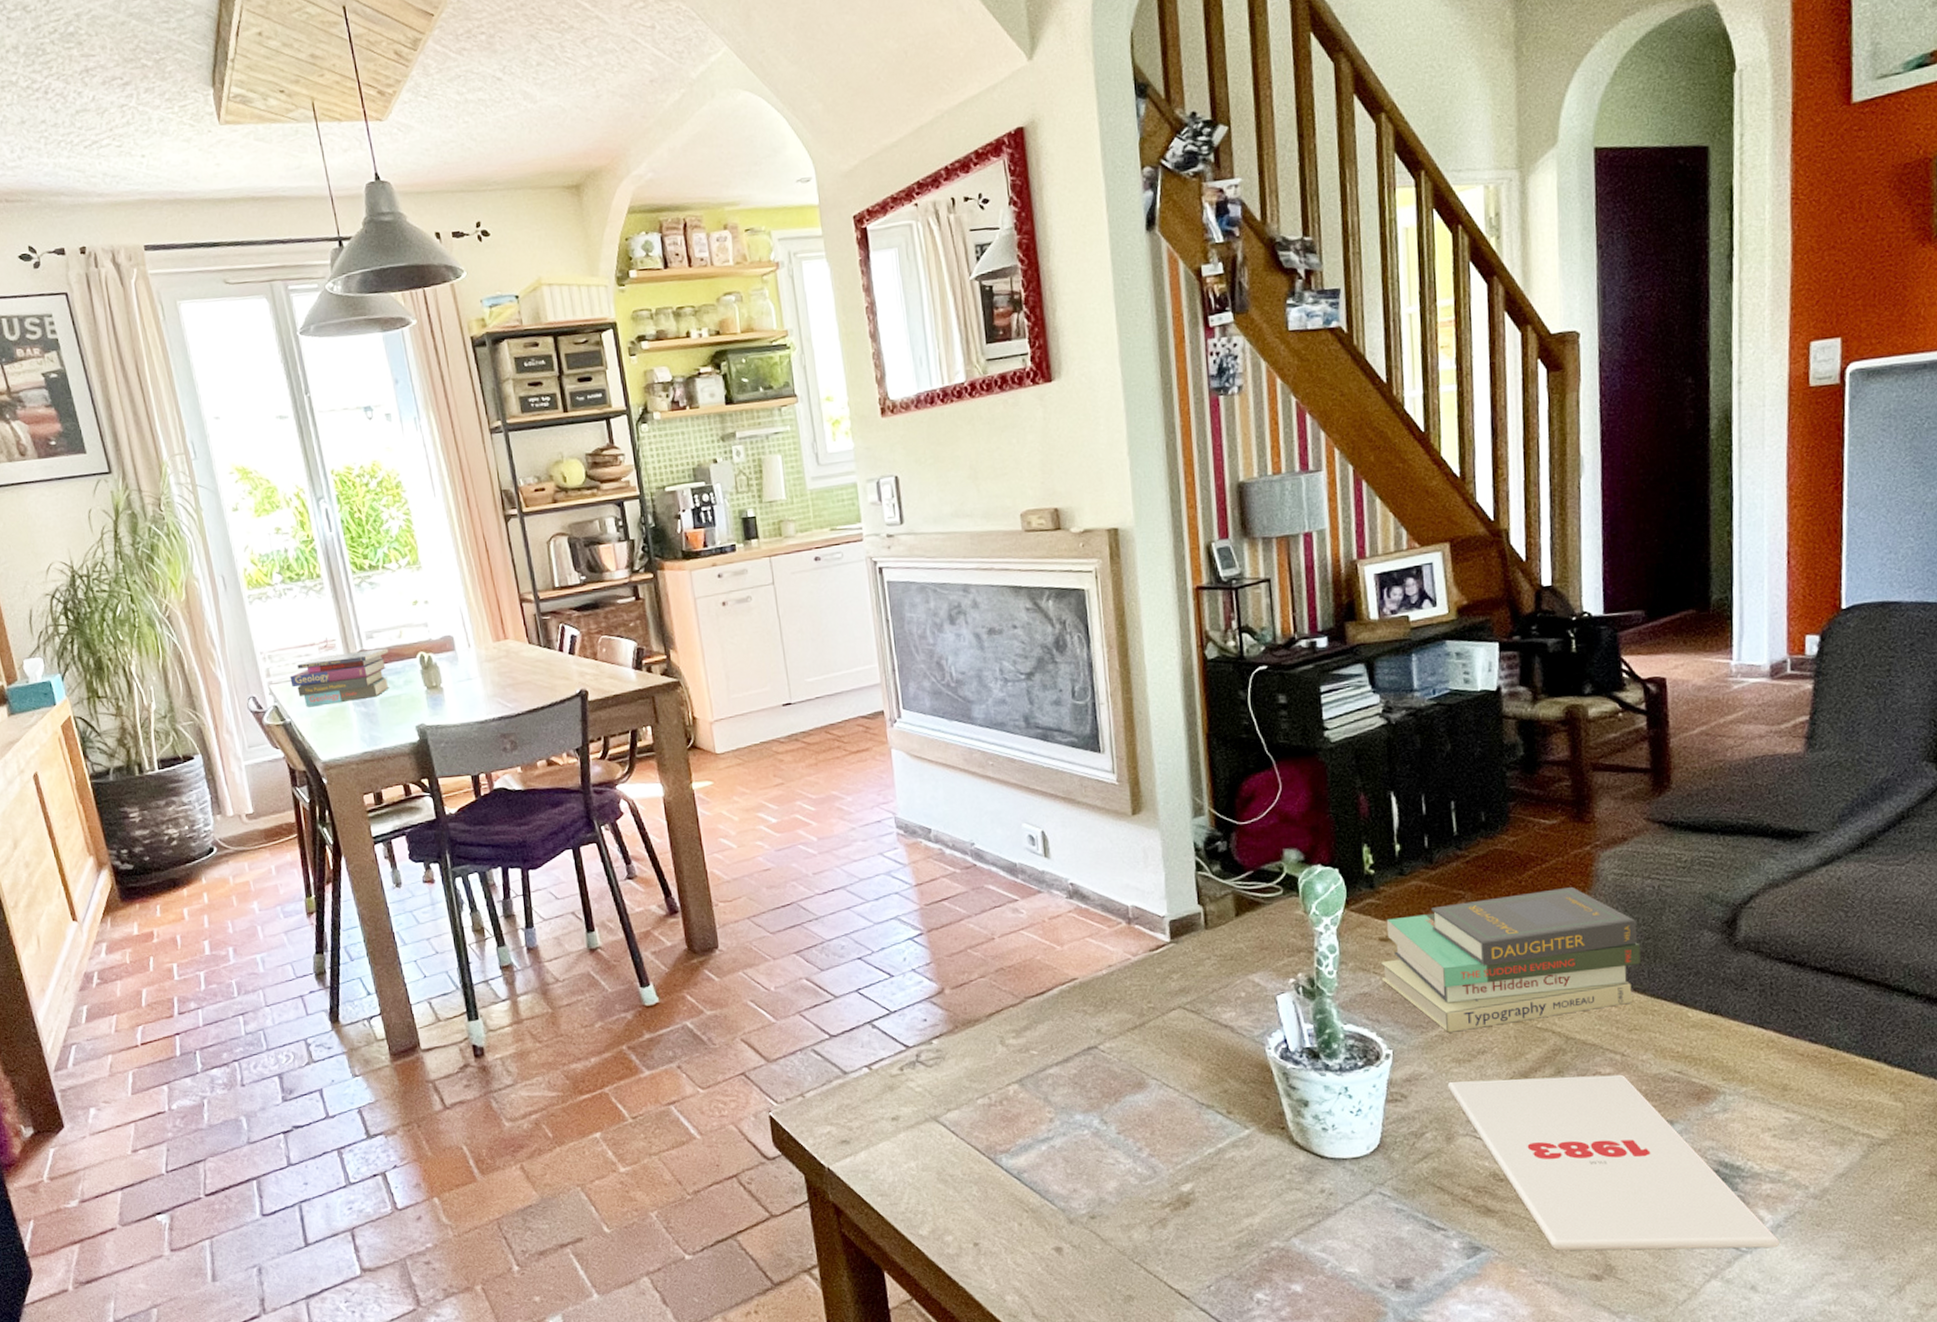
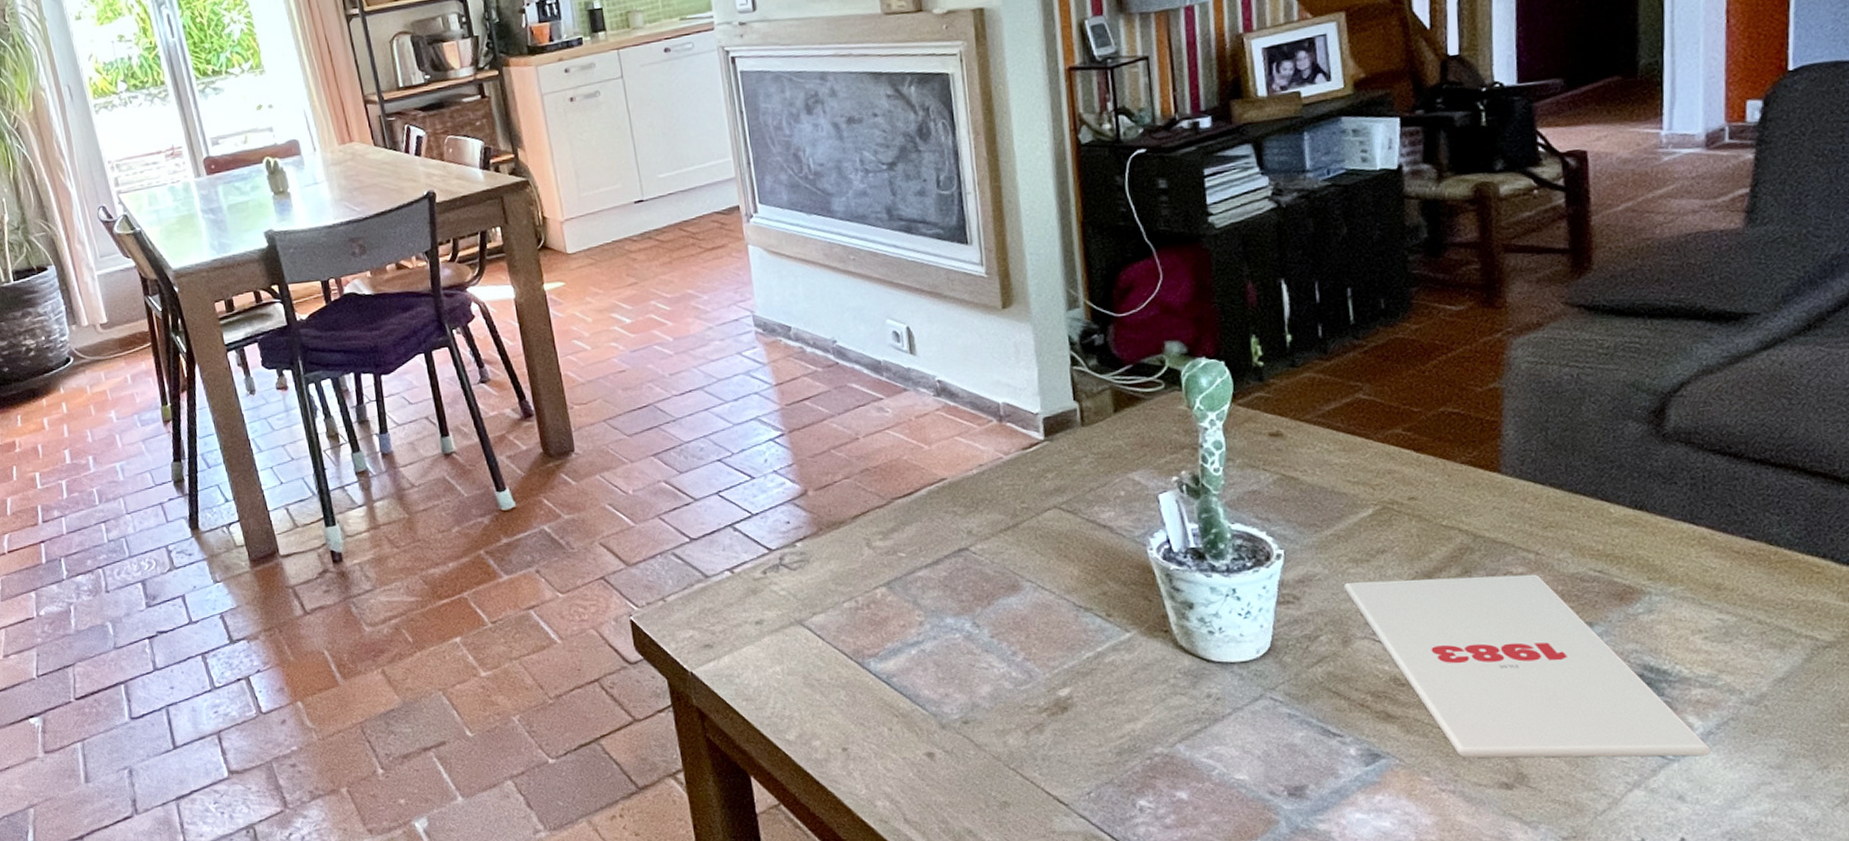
books: present [289,648,389,707] -> none [138,154,237,216]
books: present [1380,886,1641,1033] -> none [1270,376,1557,531]

